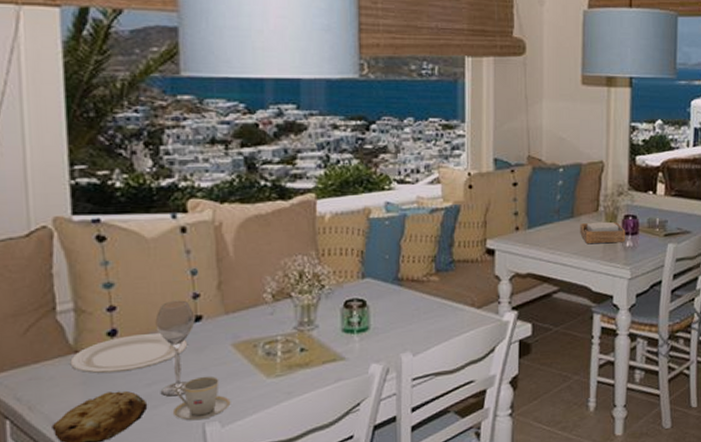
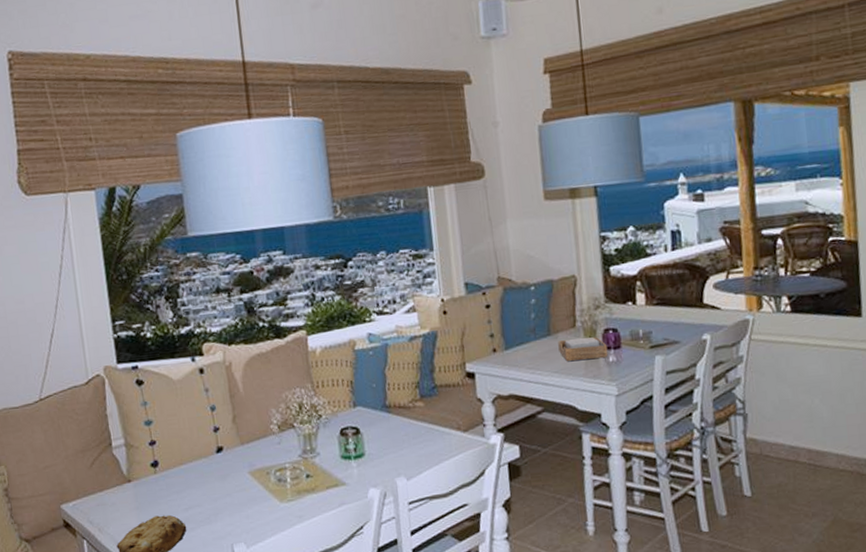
plate: present [70,333,188,374] -> none [125,464,214,500]
wineglass: present [155,300,195,397] -> none [186,433,218,520]
teacup: present [172,376,231,421] -> none [206,501,253,542]

